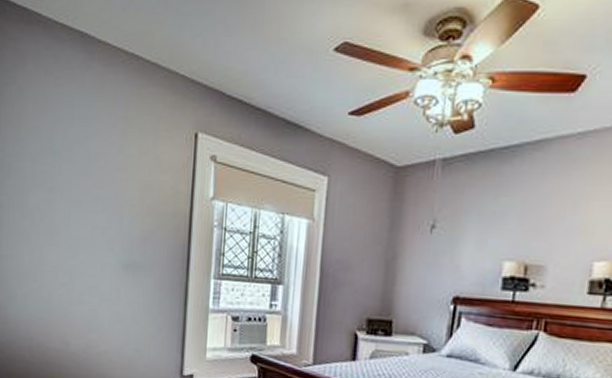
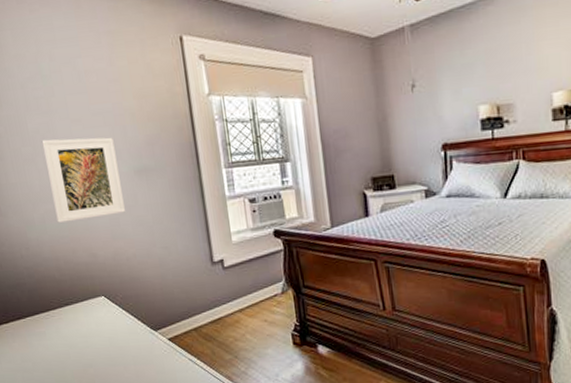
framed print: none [38,216,109,306] -> present [41,137,125,223]

